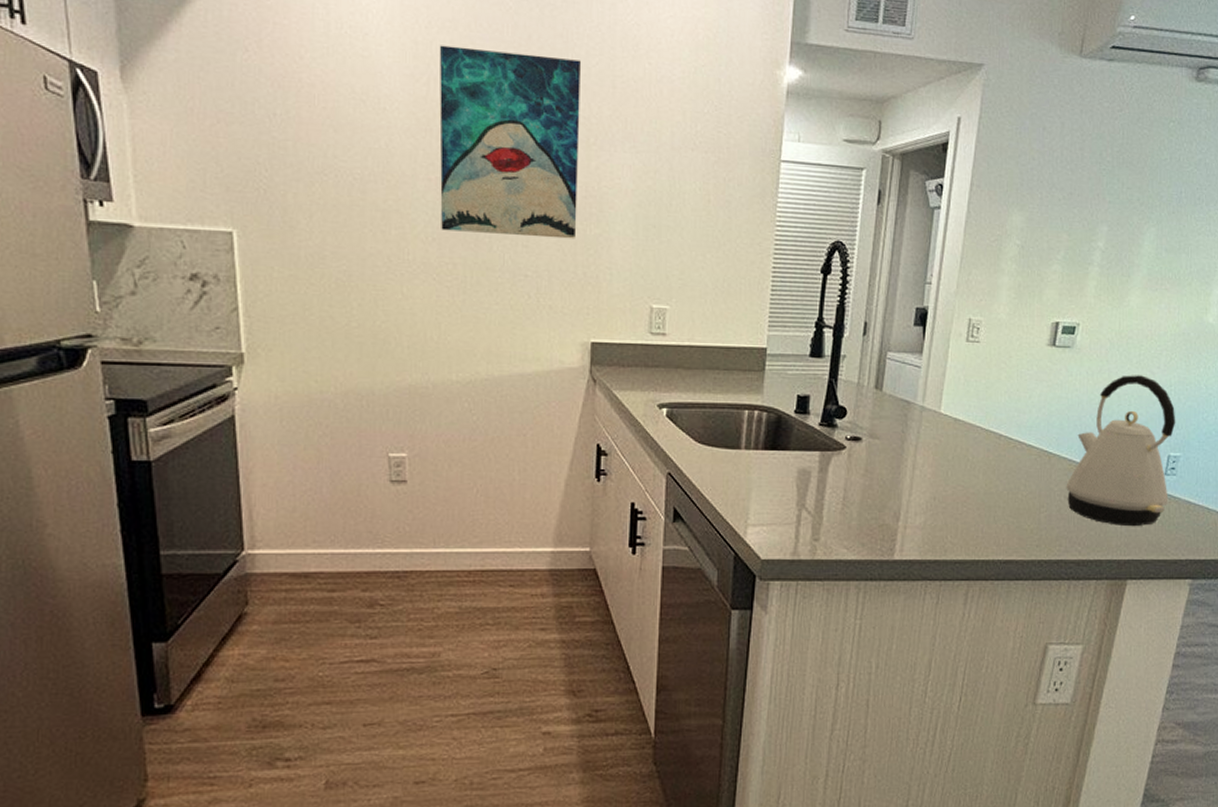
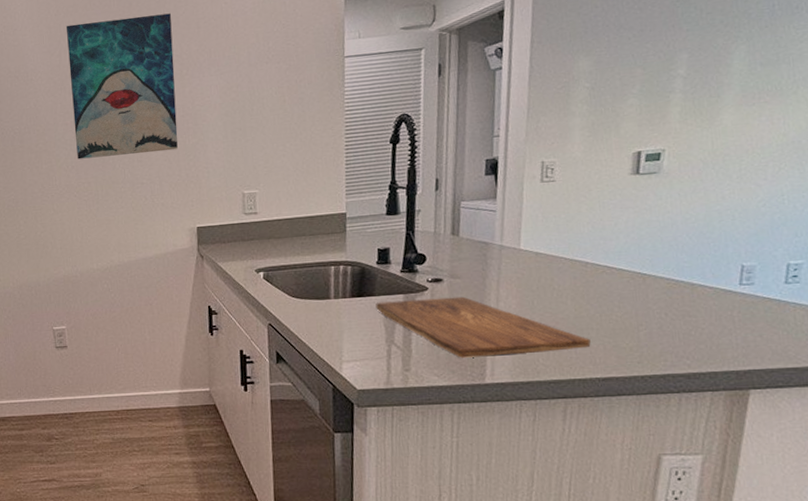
cutting board: none [789,458,996,530] -> present [376,296,591,358]
kettle: present [1066,375,1176,527] -> none [666,189,794,338]

